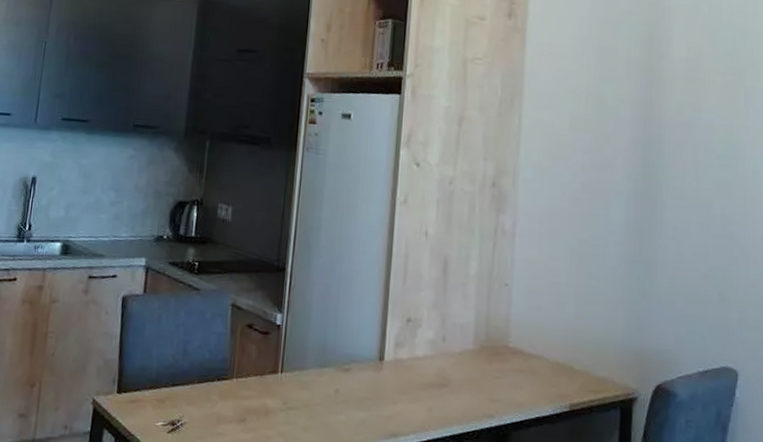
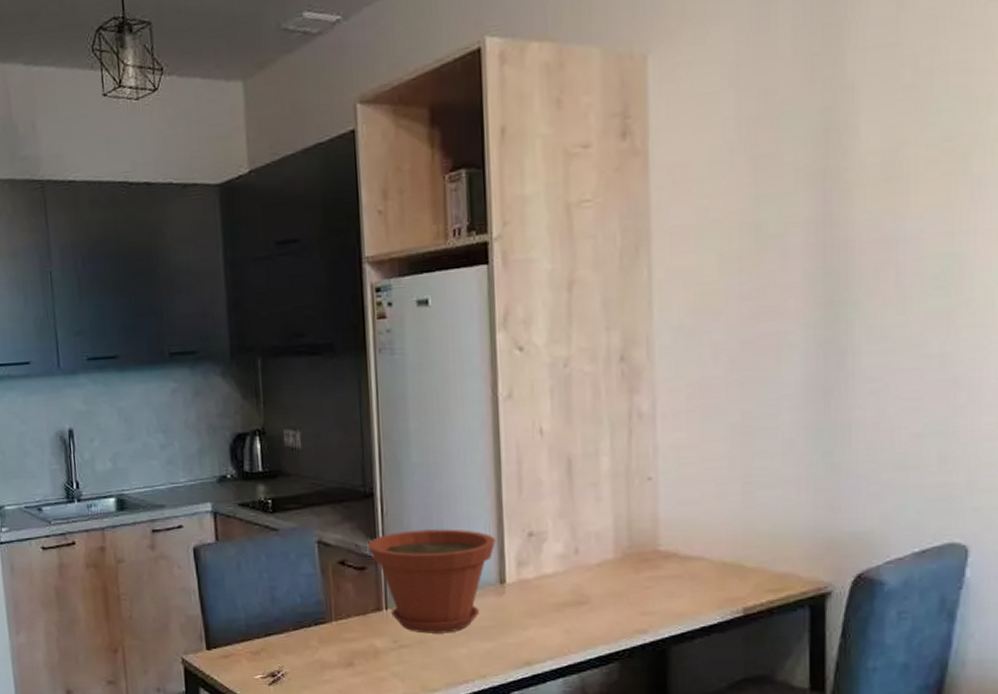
plant pot: none [273,304,380,401] -> present [367,529,495,634]

